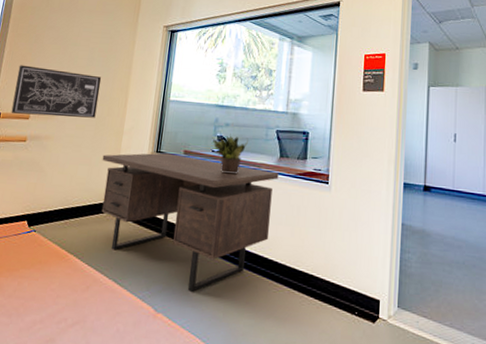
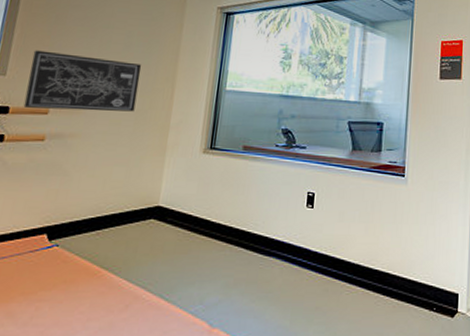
desk: present [101,153,279,292] -> none [143,149,351,301]
potted plant: present [213,134,248,174] -> none [276,126,317,170]

